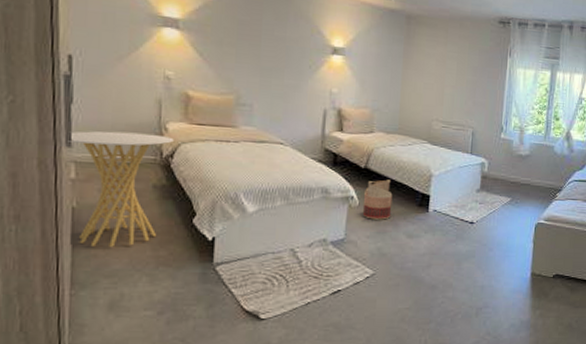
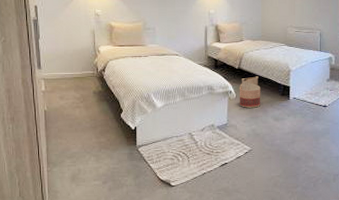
side table: present [67,131,174,247] -> none [38,55,104,137]

